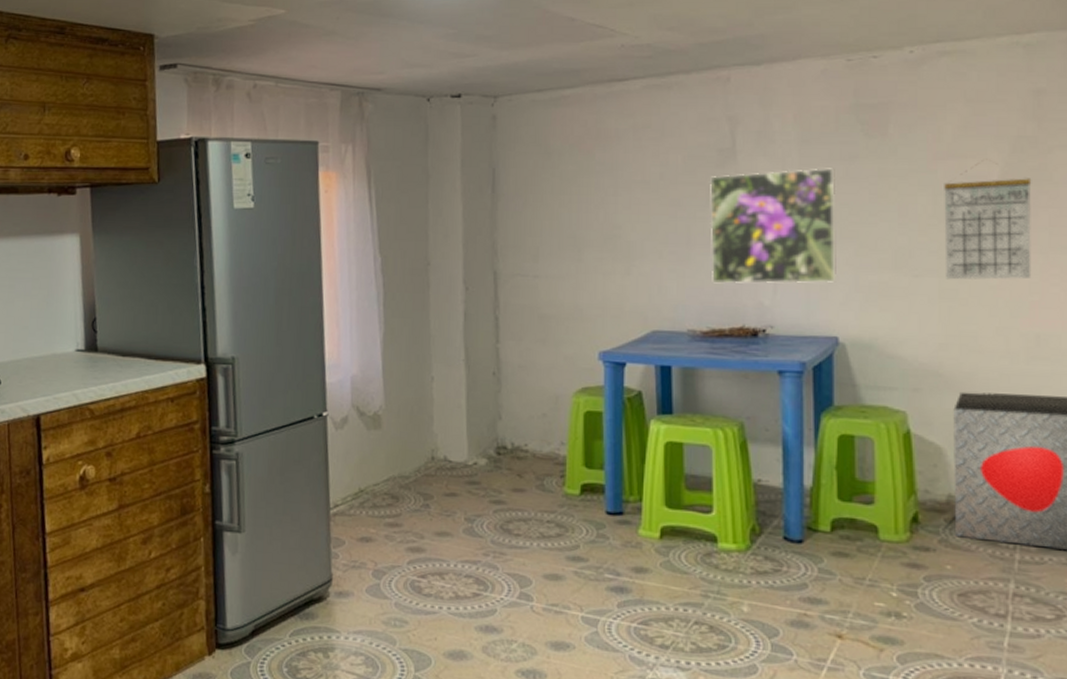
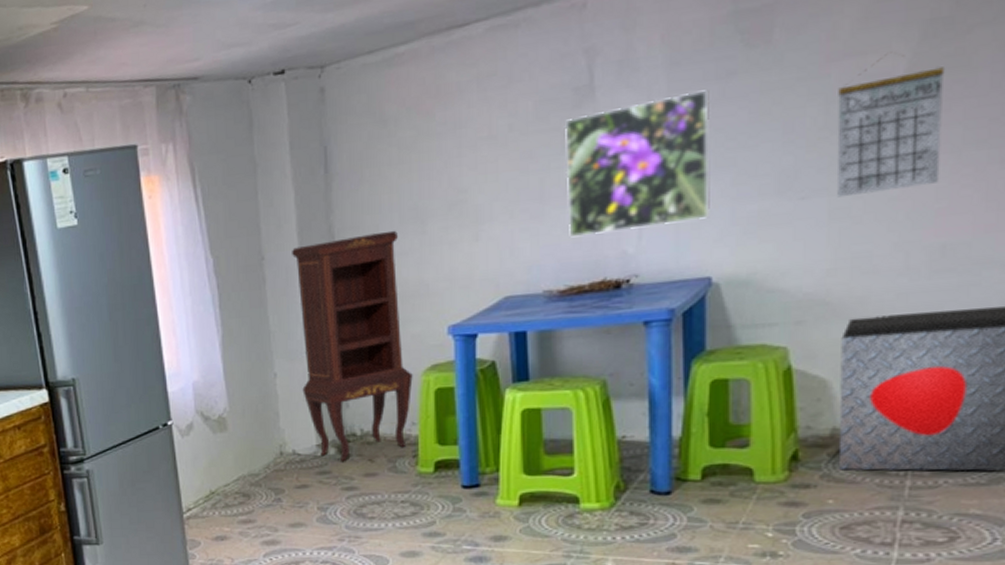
cabinet: none [456,254,564,473] -> present [292,230,413,461]

